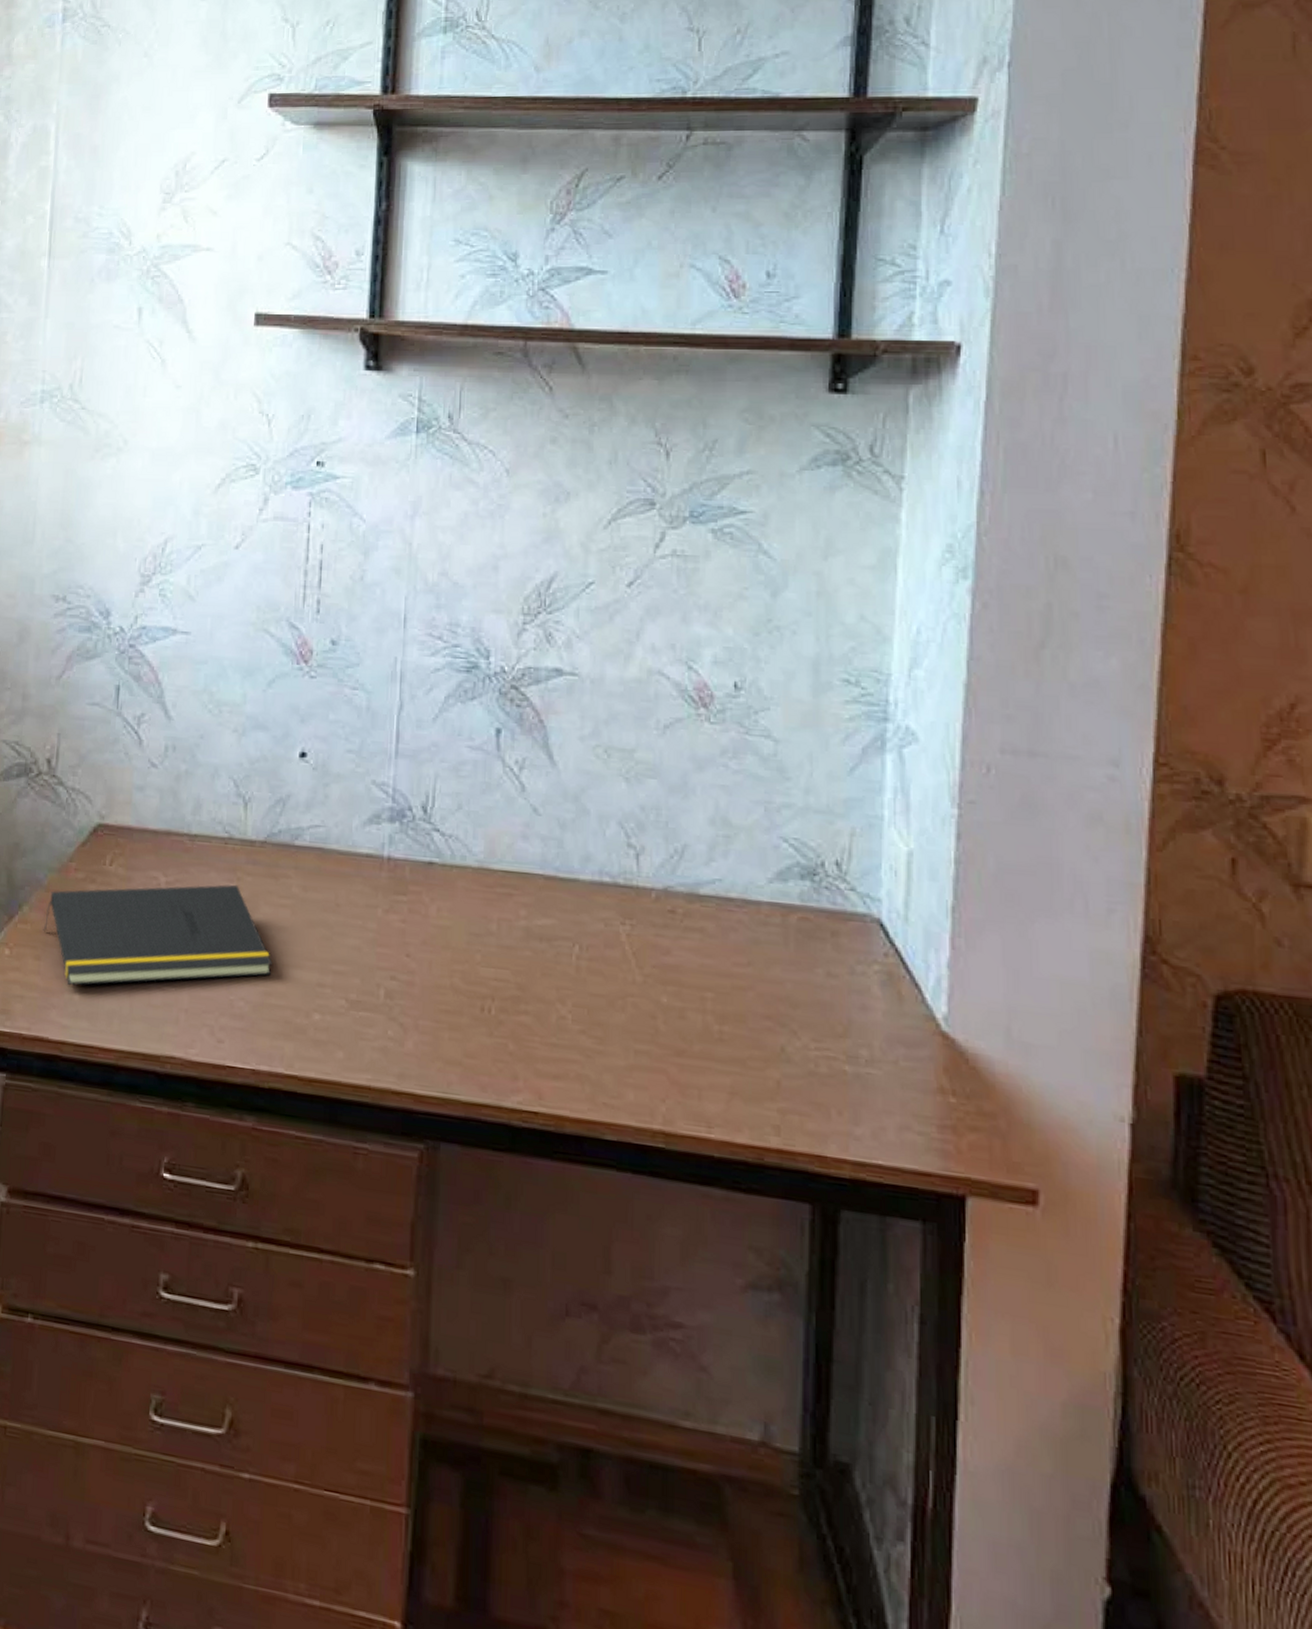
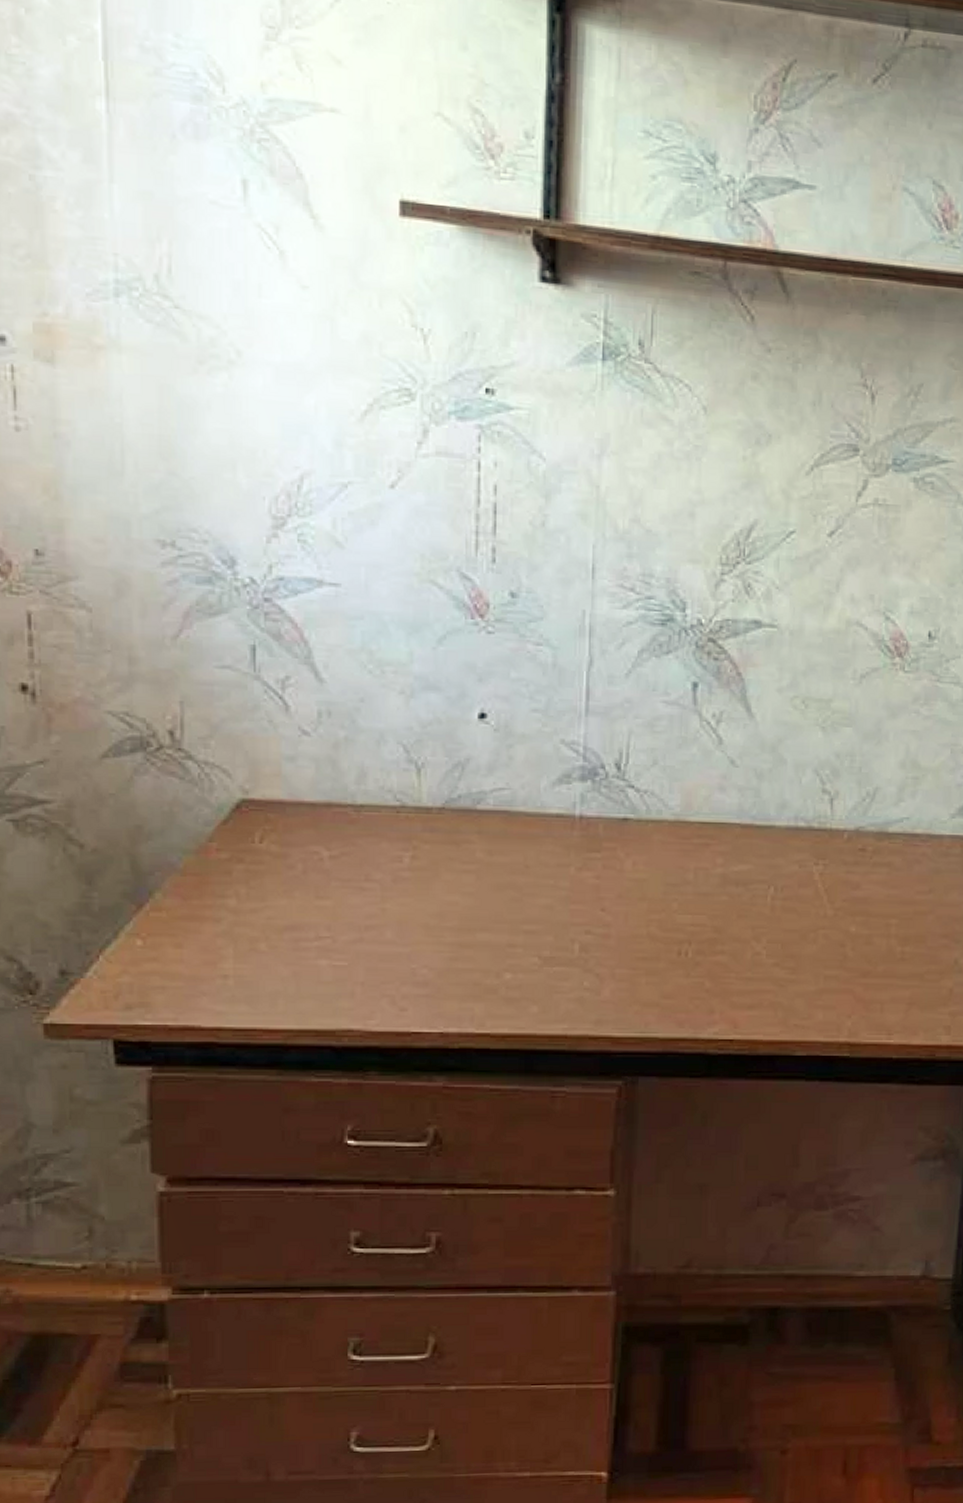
notepad: present [43,884,272,986] -> none [182,853,457,970]

